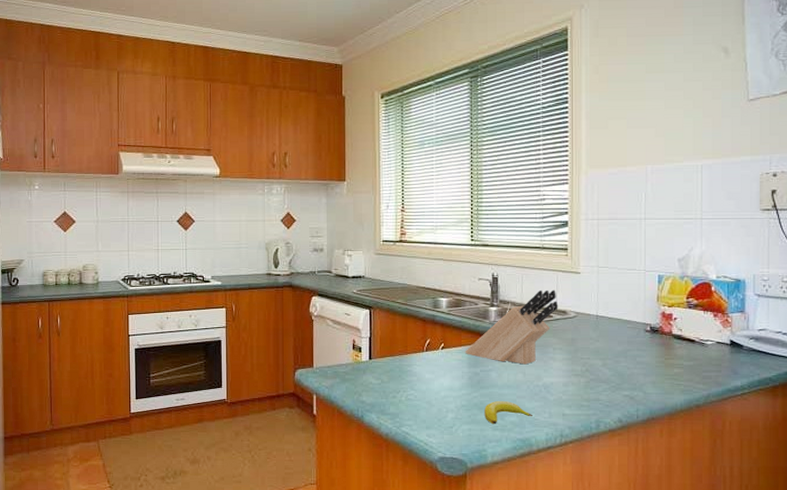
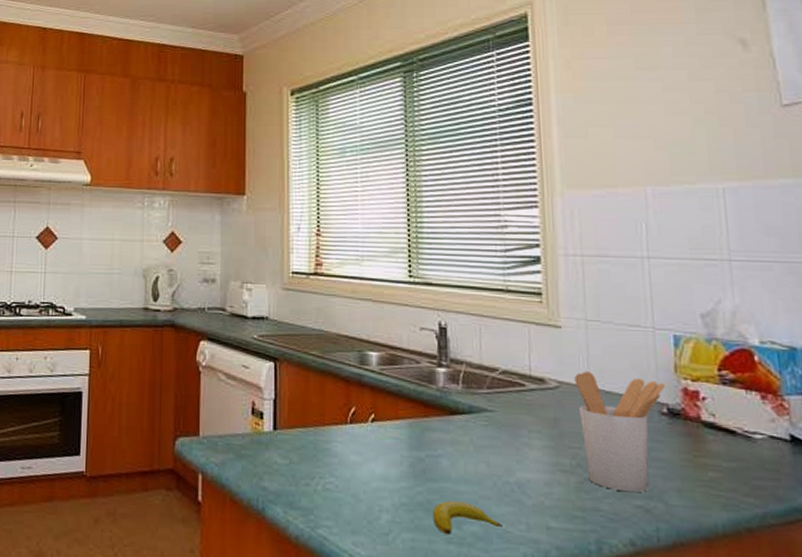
knife block: present [465,289,559,365] -> none [404,347,533,451]
utensil holder: none [588,304,649,387] -> present [574,371,665,493]

